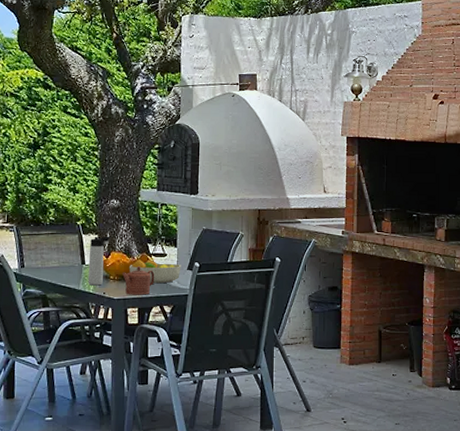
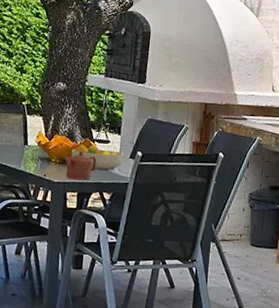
thermos bottle: present [88,236,111,286] -> none [29,117,56,168]

